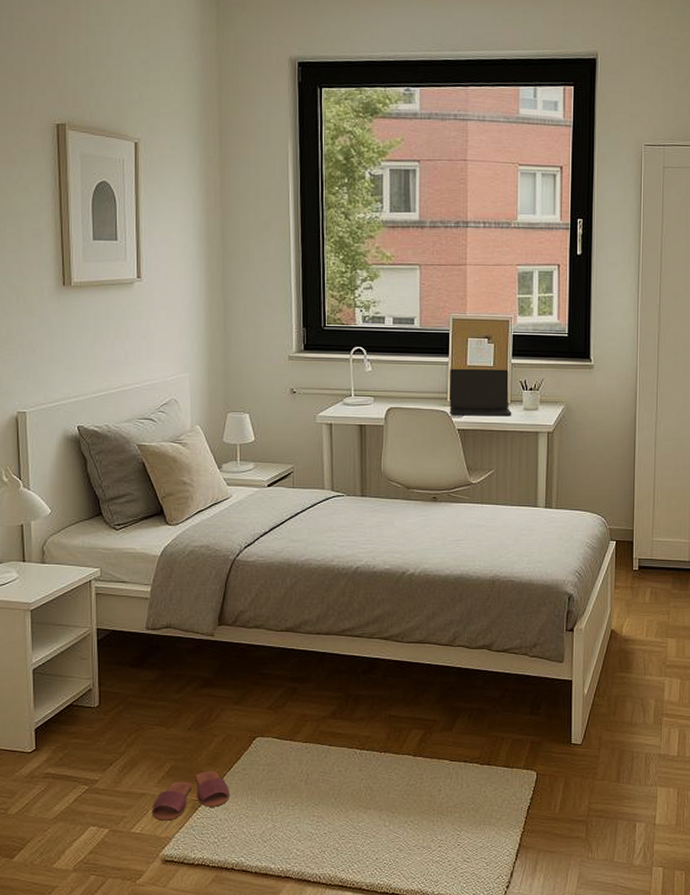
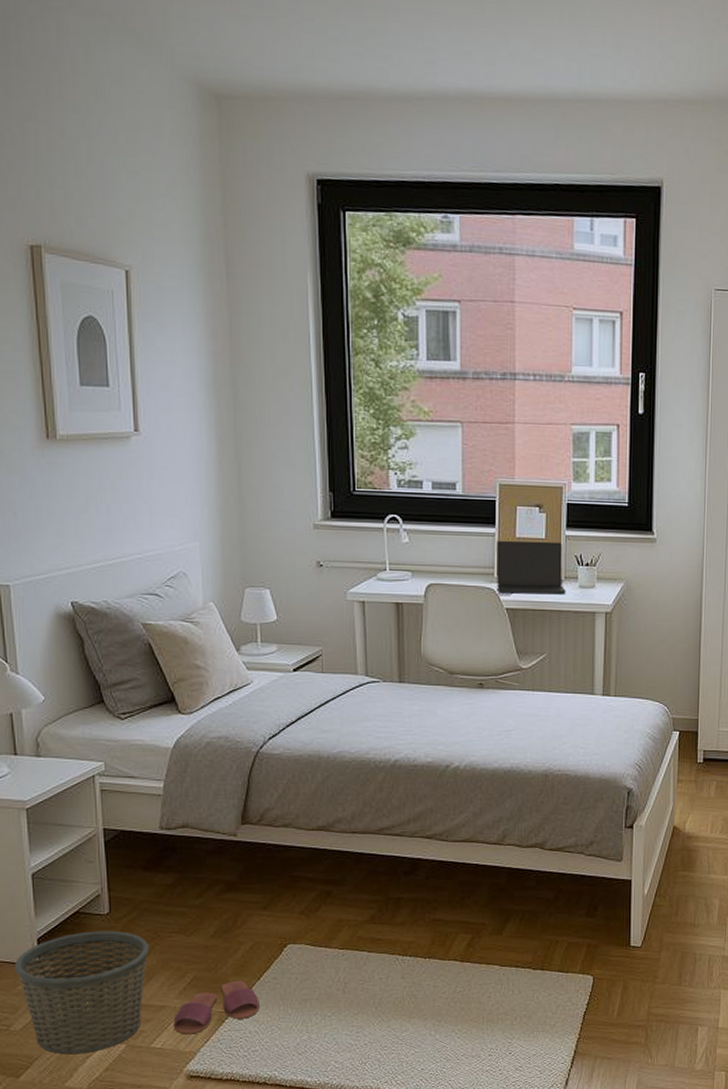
basket: none [13,722,134,838] -> present [14,930,150,1055]

